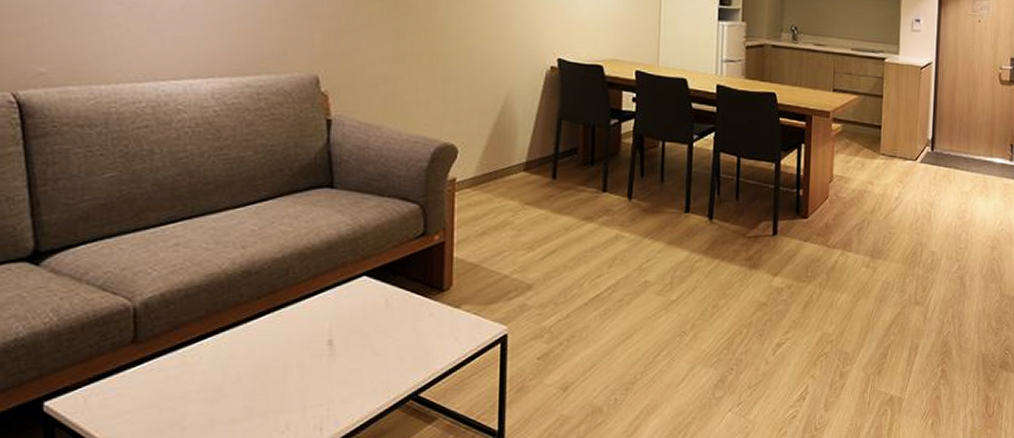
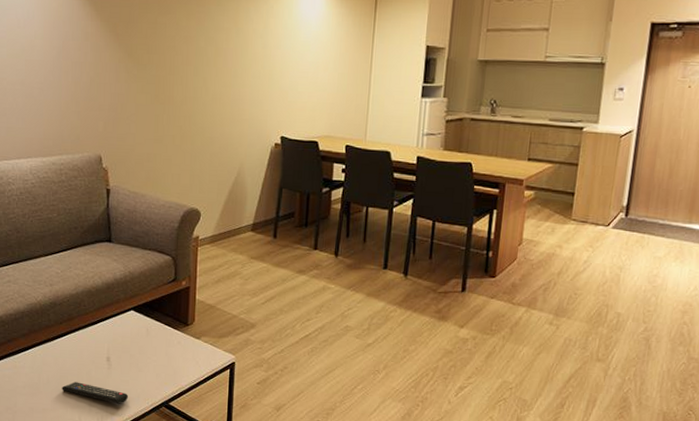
remote control: none [259,377,361,402] -> present [62,382,129,404]

